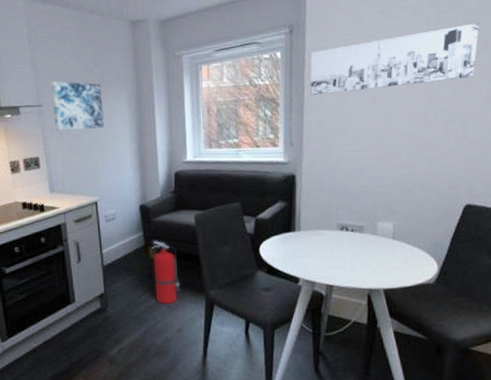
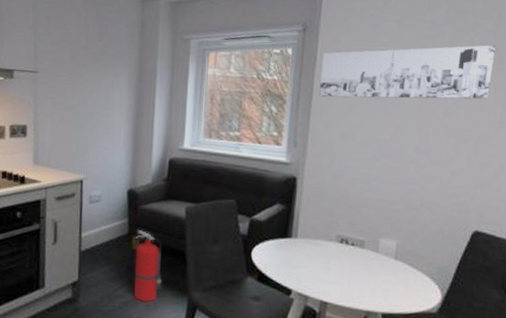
wall art: present [50,81,105,132] -> none [48,48,102,103]

